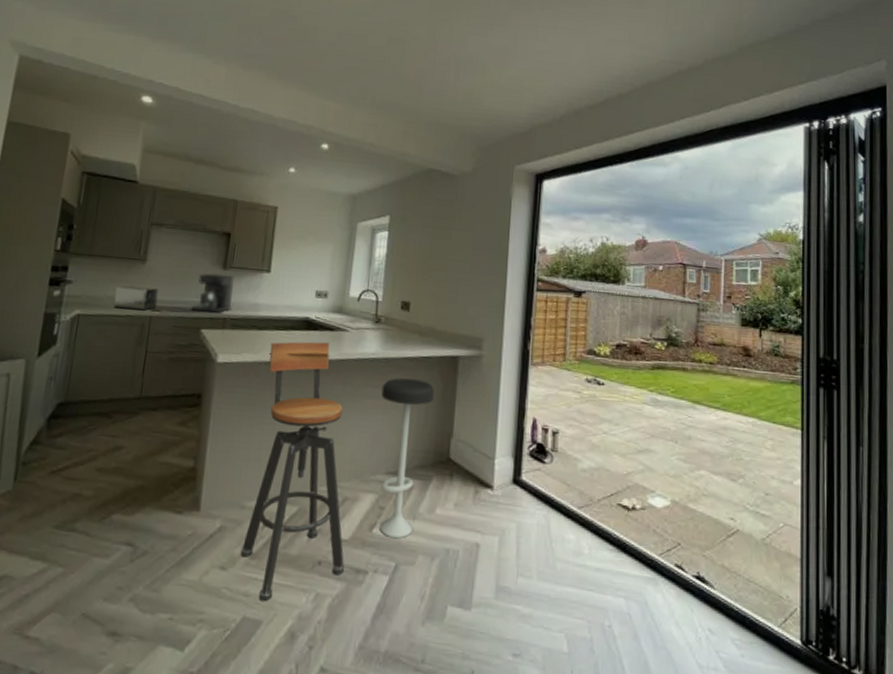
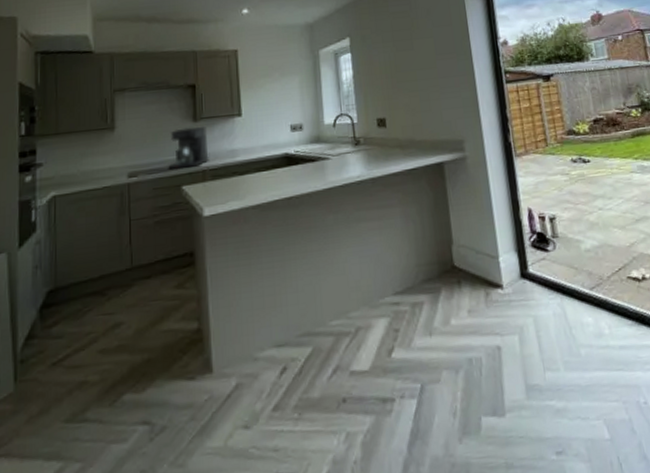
toaster: present [113,285,159,311] -> none [88,154,133,183]
bar stool: present [240,341,345,601] -> none [254,174,371,453]
bar stool: present [380,378,435,539] -> none [373,193,433,360]

